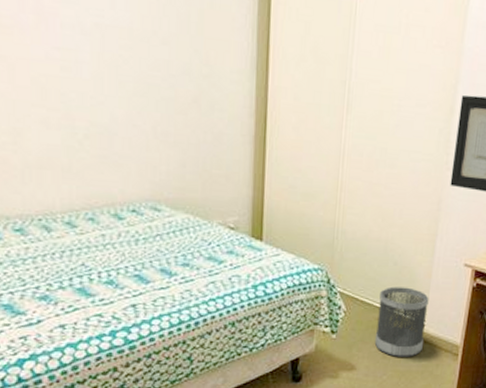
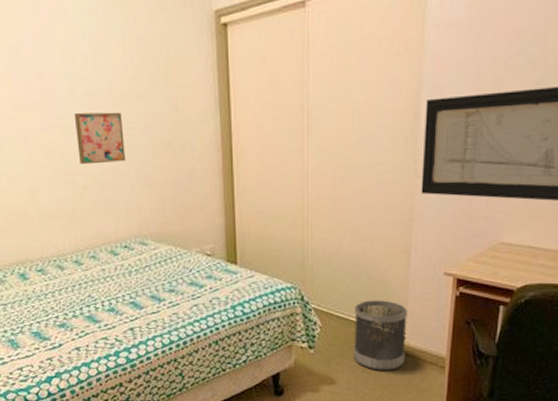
wall art: none [79,46,142,113] -> present [73,112,126,165]

